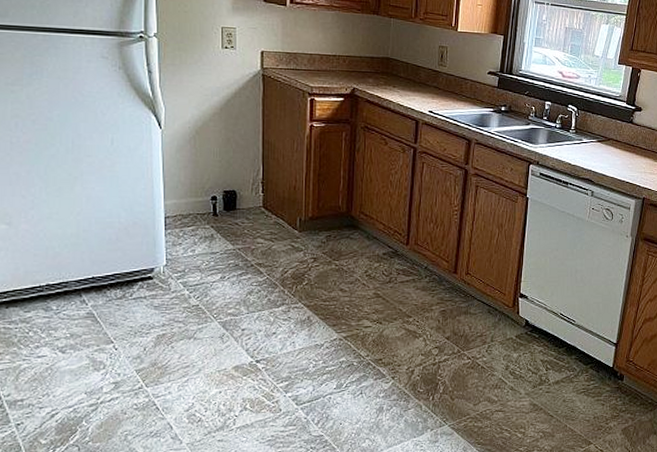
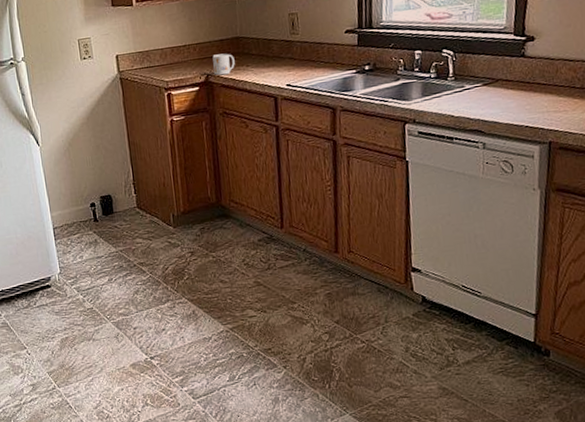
mug: none [360,70,382,91] -> present [212,53,235,76]

